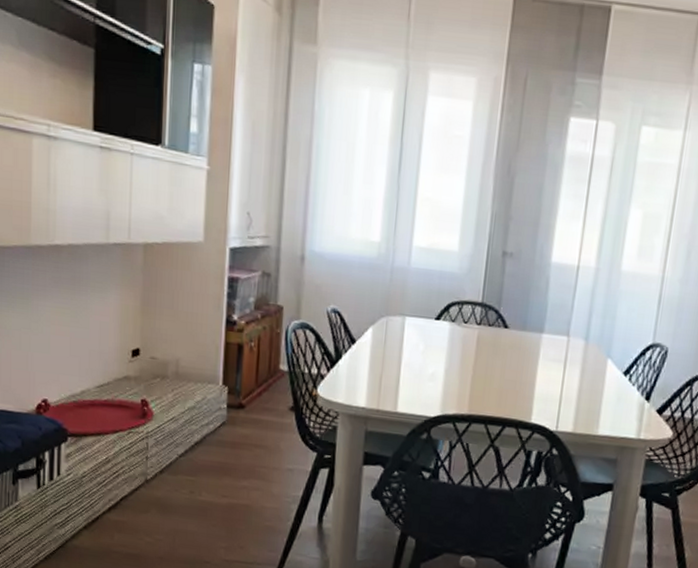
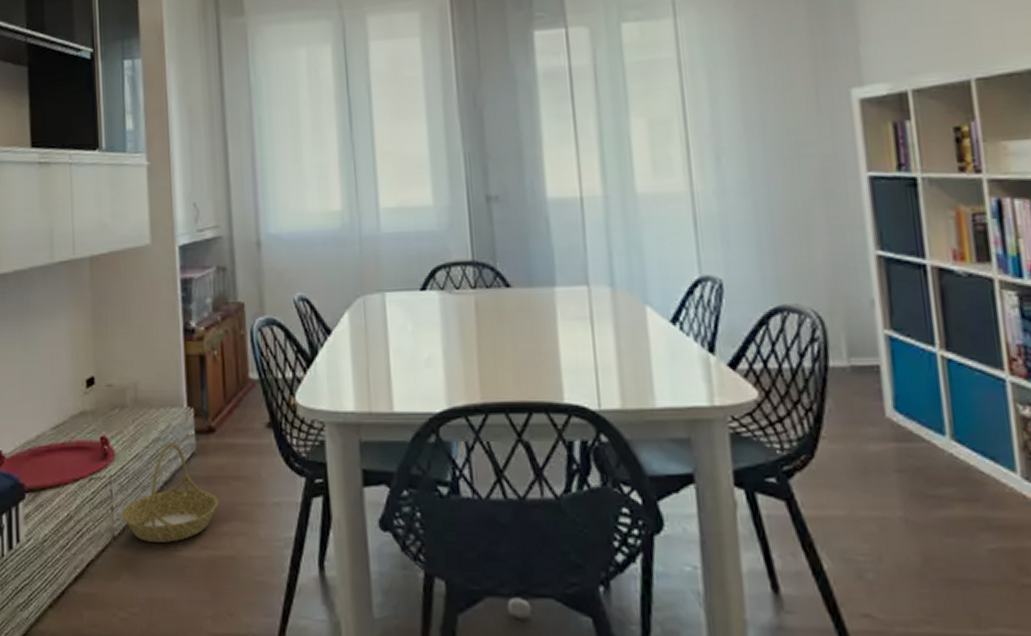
basket: none [155,411,242,490] -> present [121,442,219,542]

